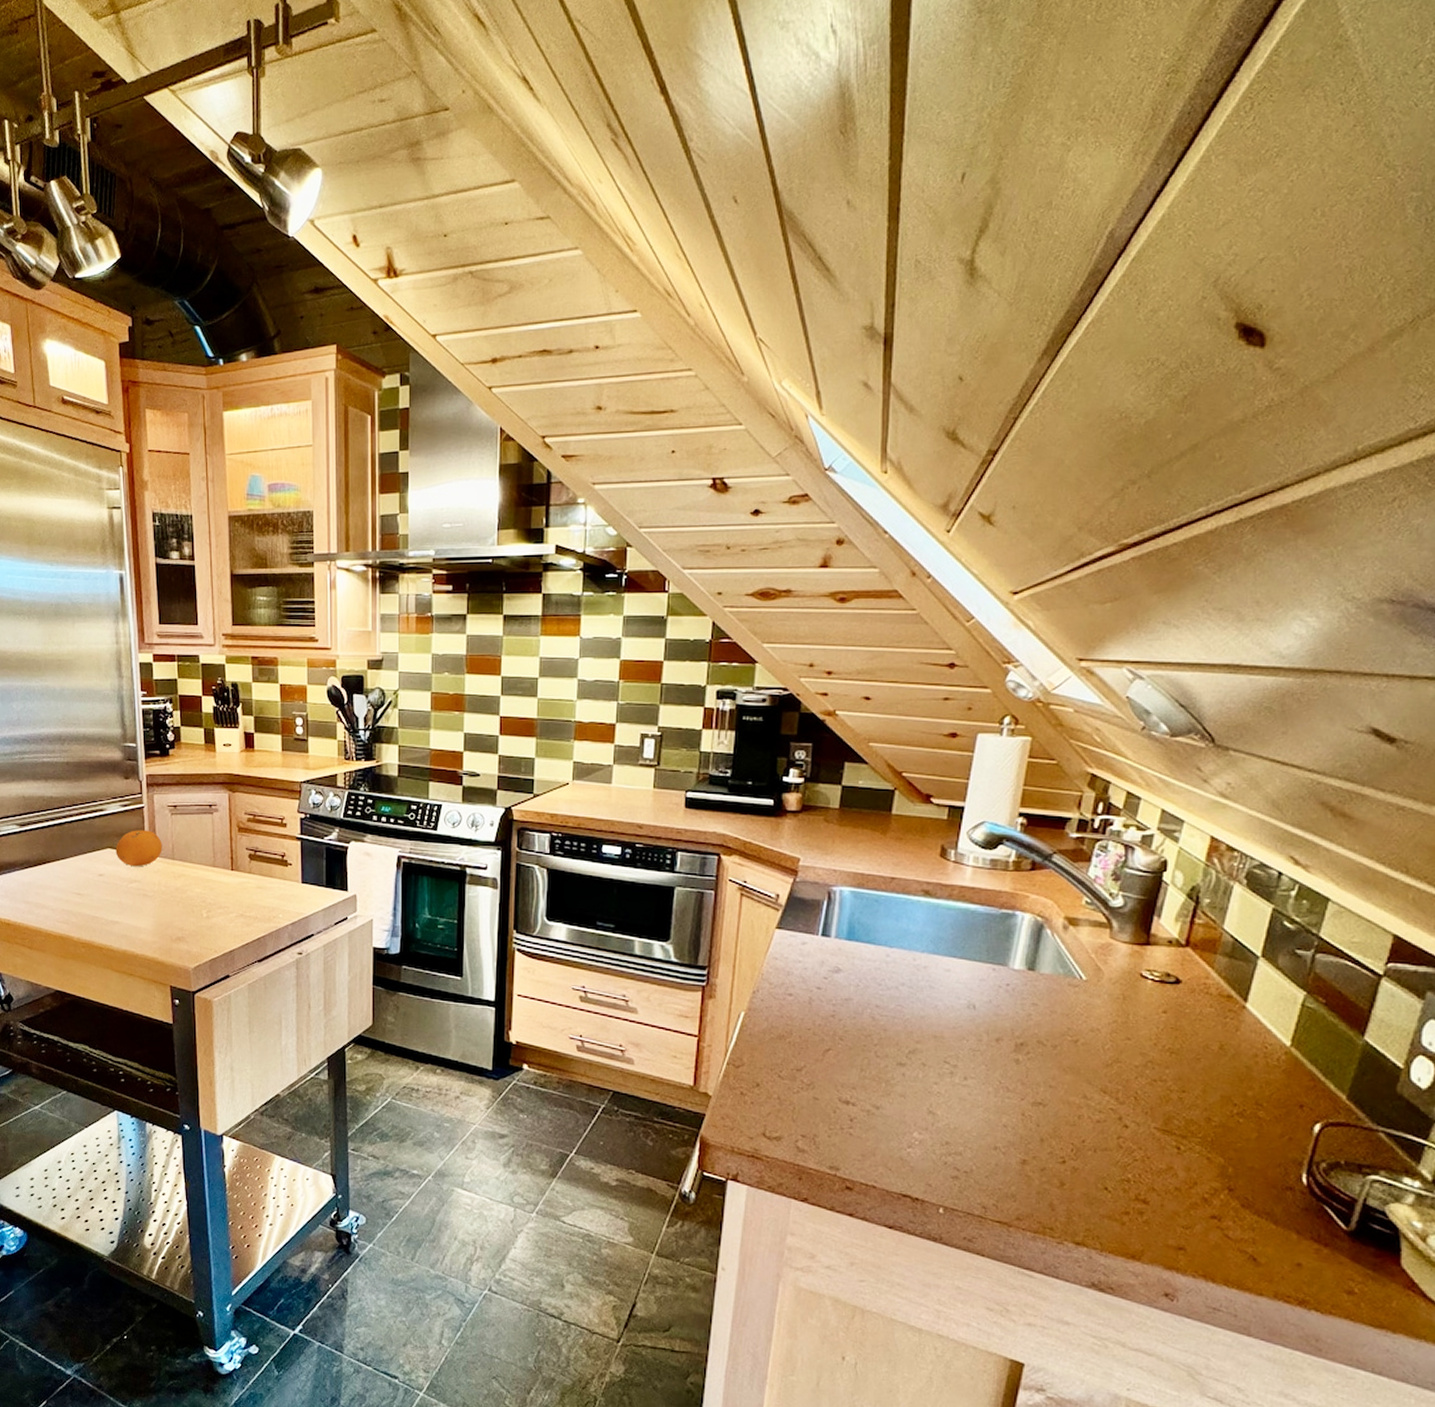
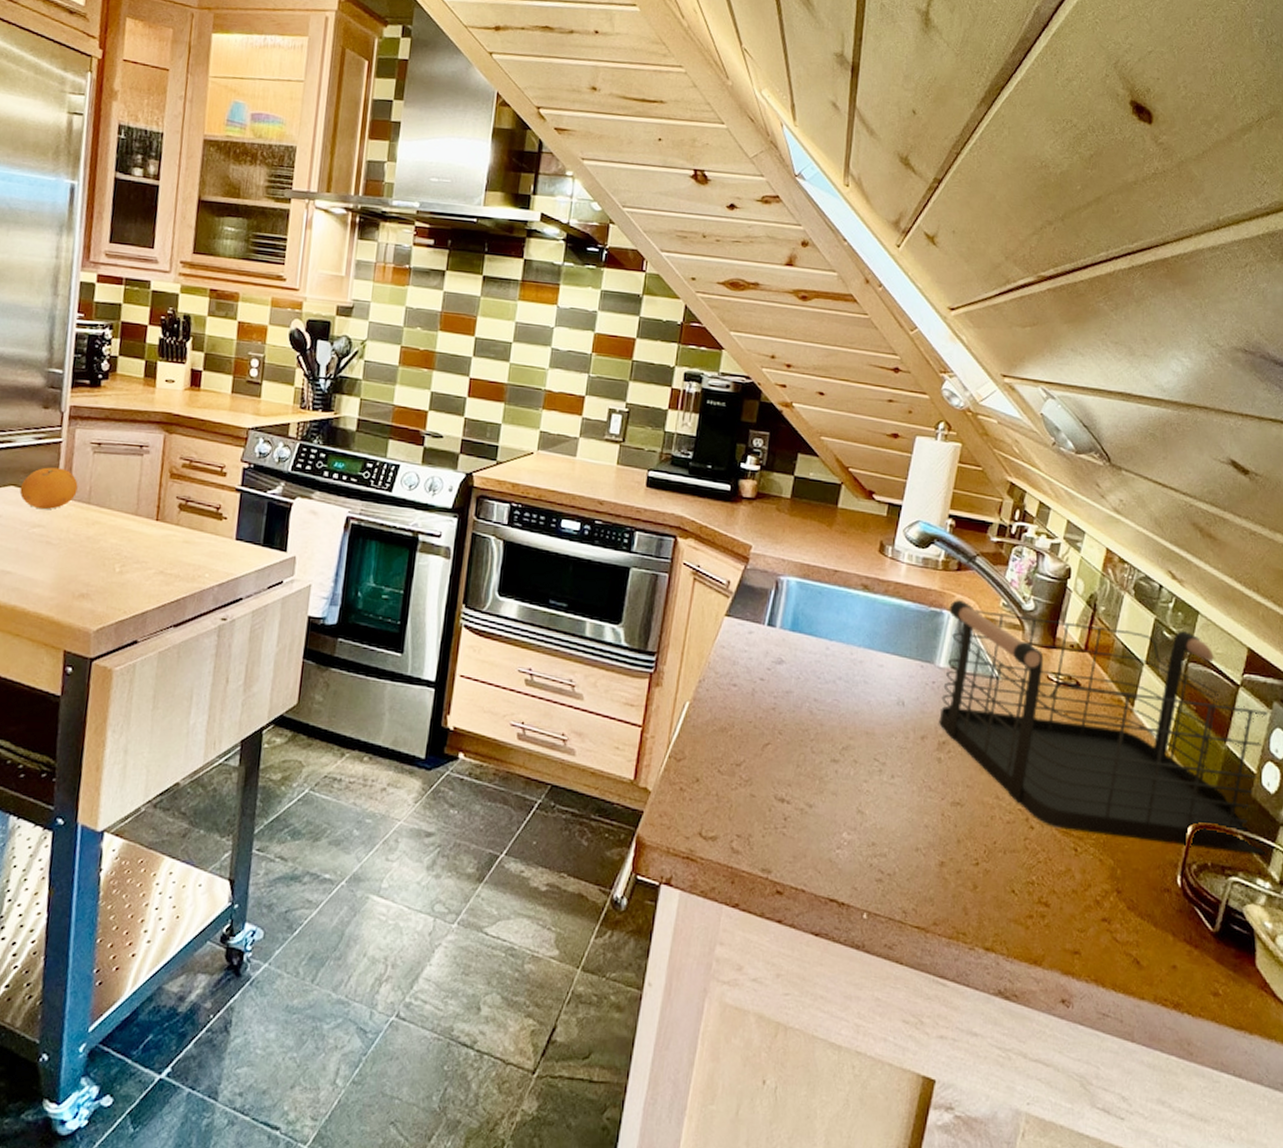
dish rack: none [1015,900,1420,1153] -> present [939,600,1268,855]

